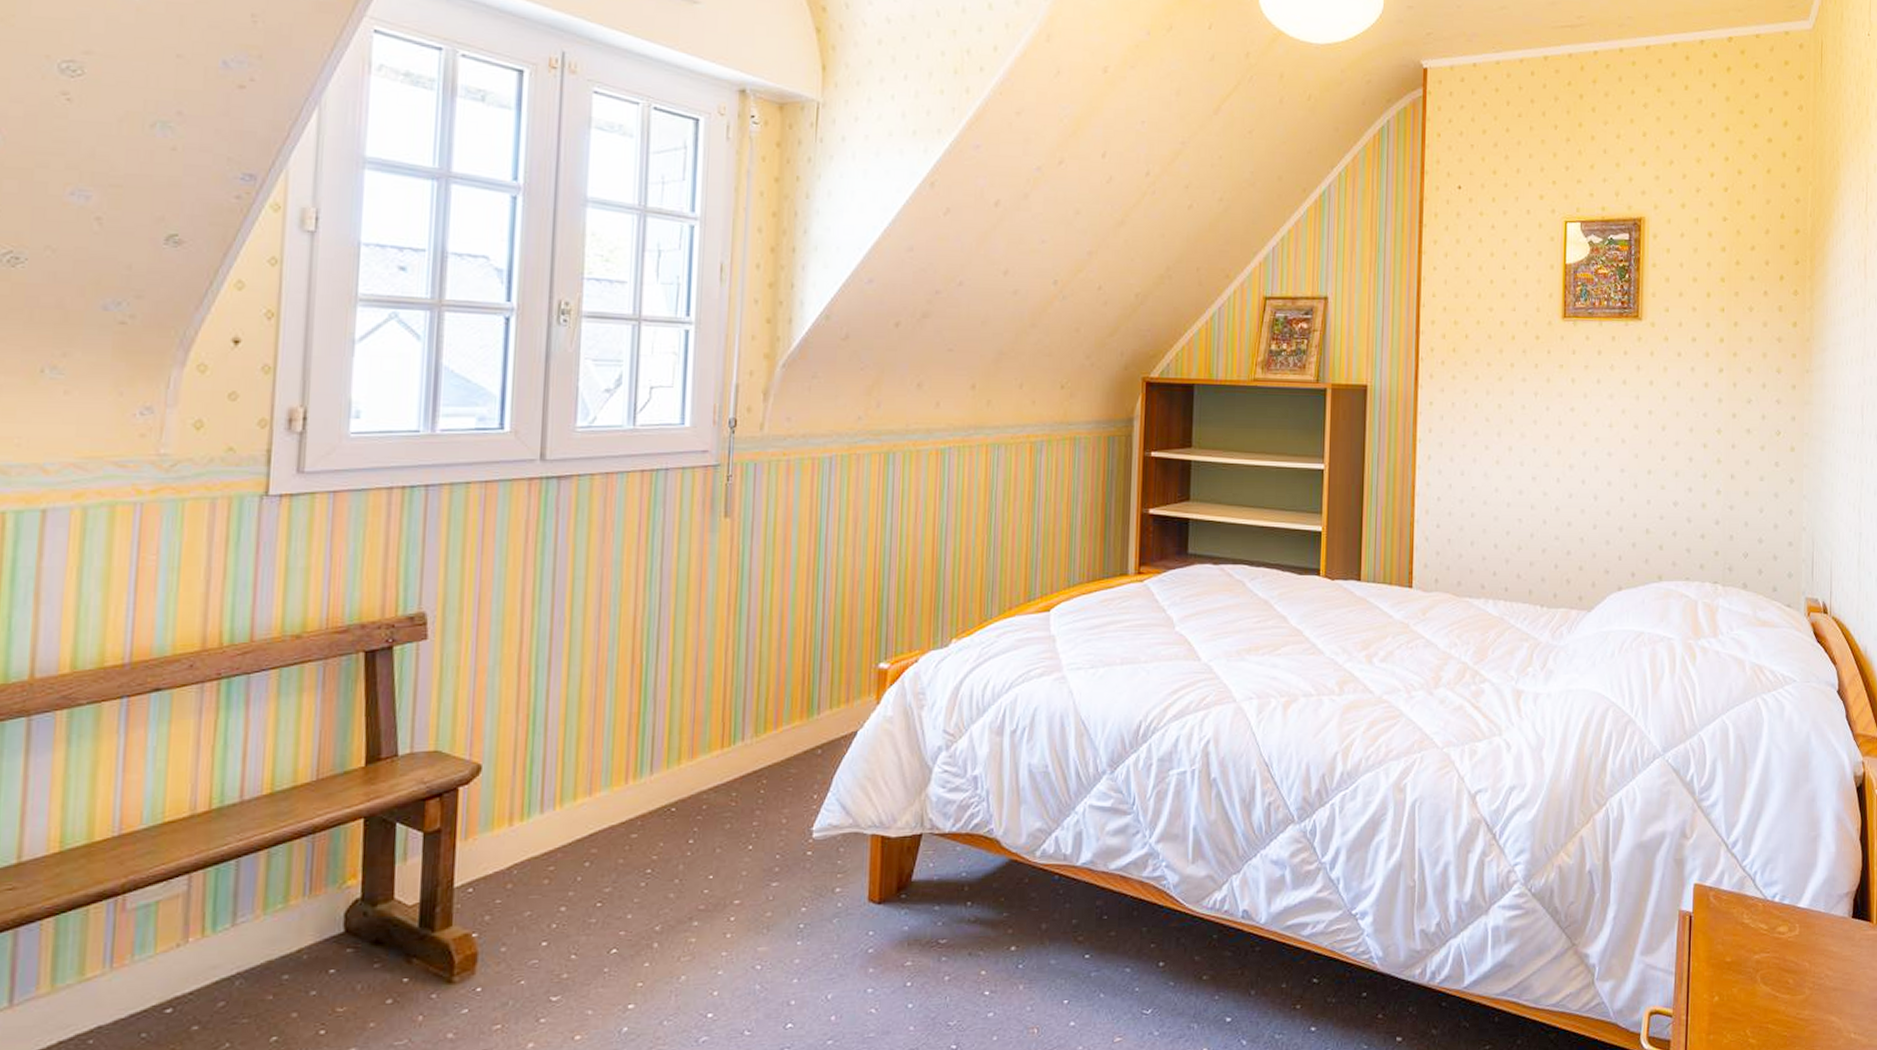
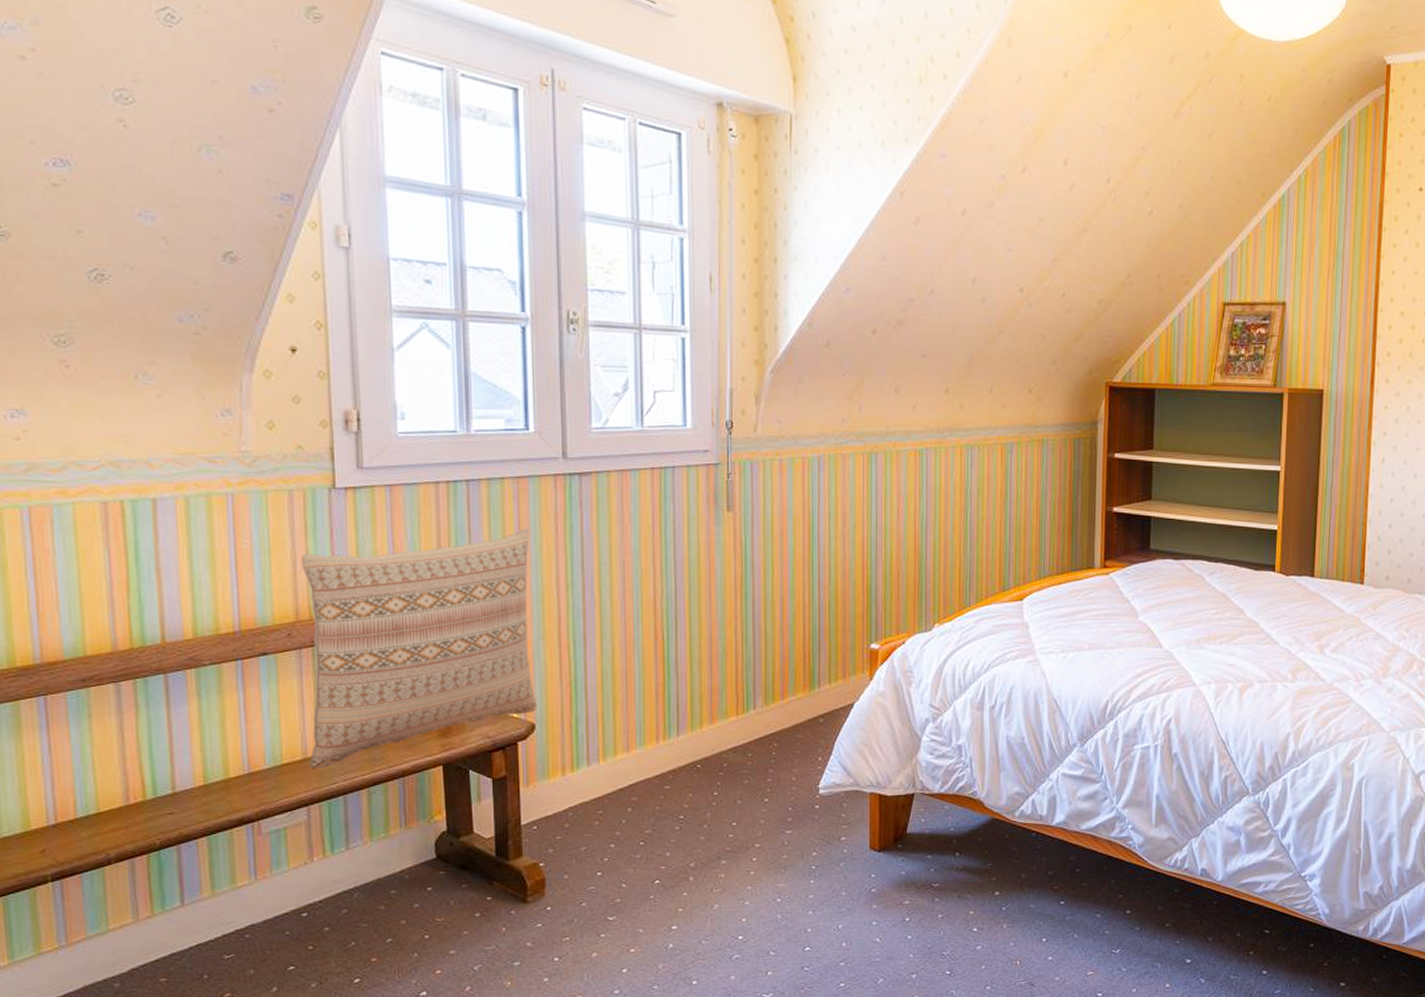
pillow: none [197,539,495,828] -> present [301,528,538,770]

